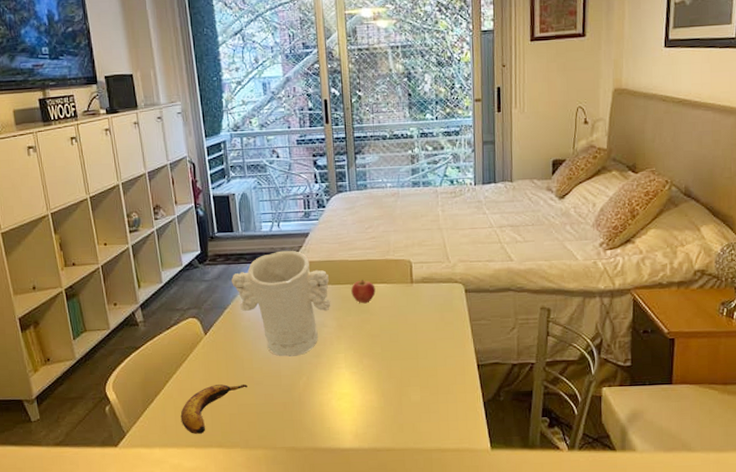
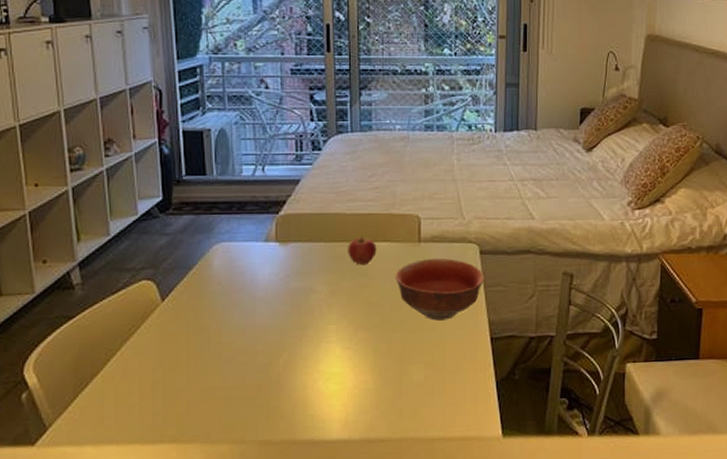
banana: present [180,384,248,434] -> none [123,363,213,427]
decorative vase: present [231,250,331,357] -> none [199,199,323,328]
bowl: none [392,296,470,350] -> present [395,258,484,321]

